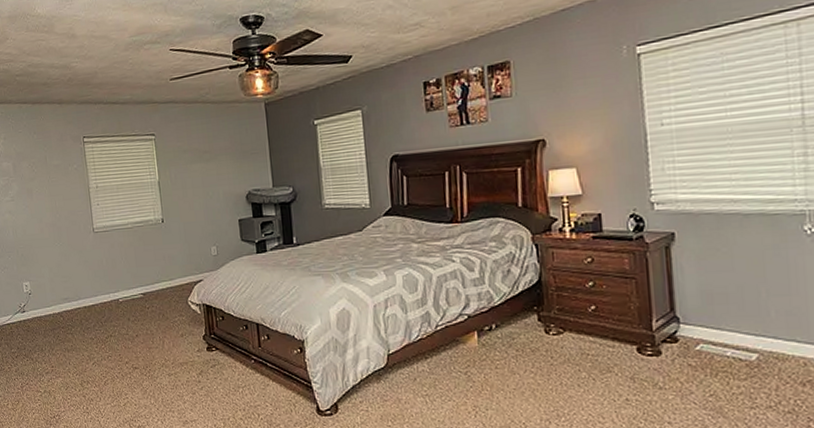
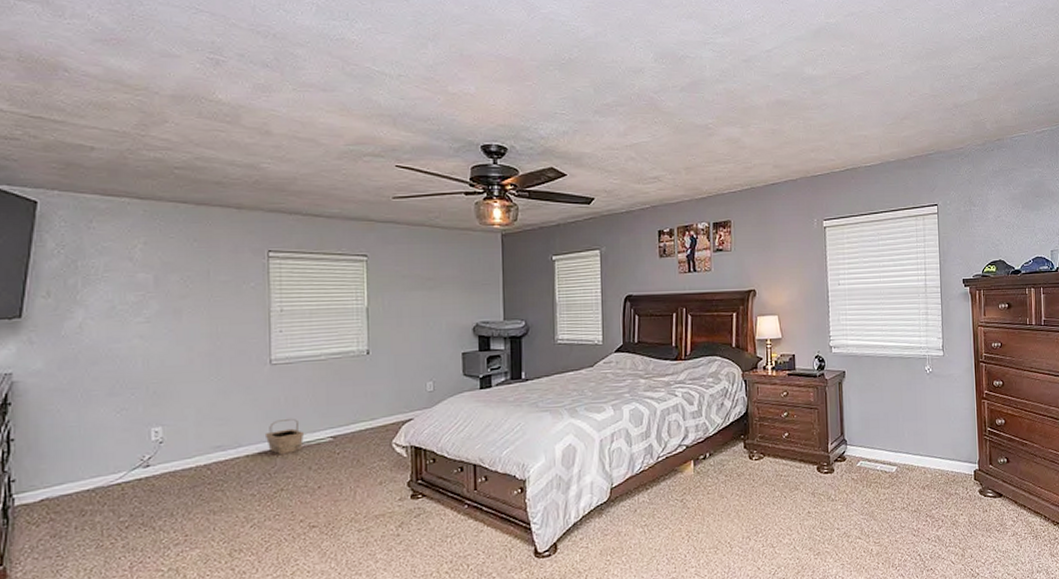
basket: none [96,277,123,308] -> present [266,418,305,455]

